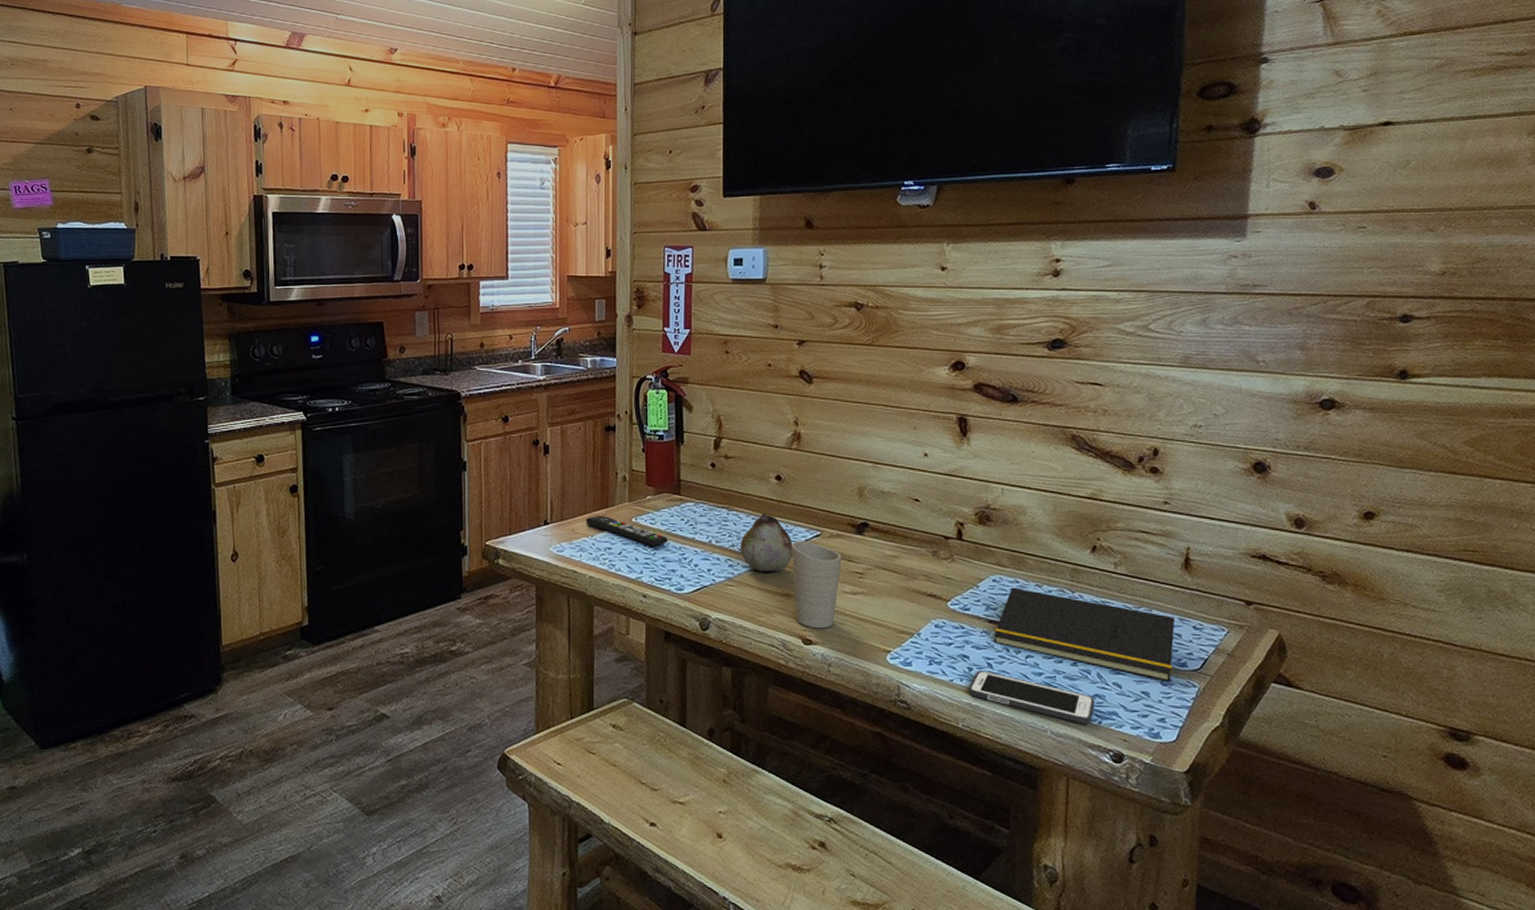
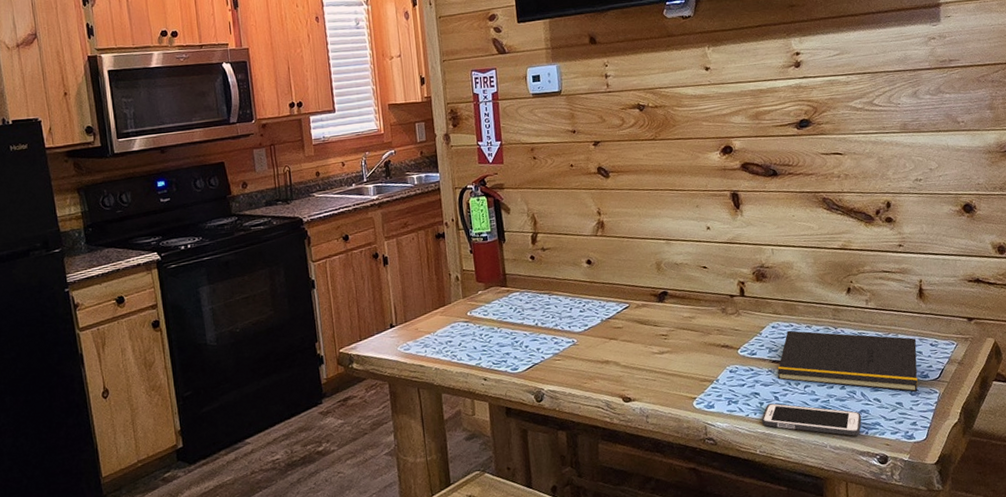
remote control: present [586,515,668,547] -> none [426,313,500,336]
fruit: present [740,513,793,572] -> none [562,294,608,345]
cup: present [792,540,842,629] -> none [606,313,649,387]

